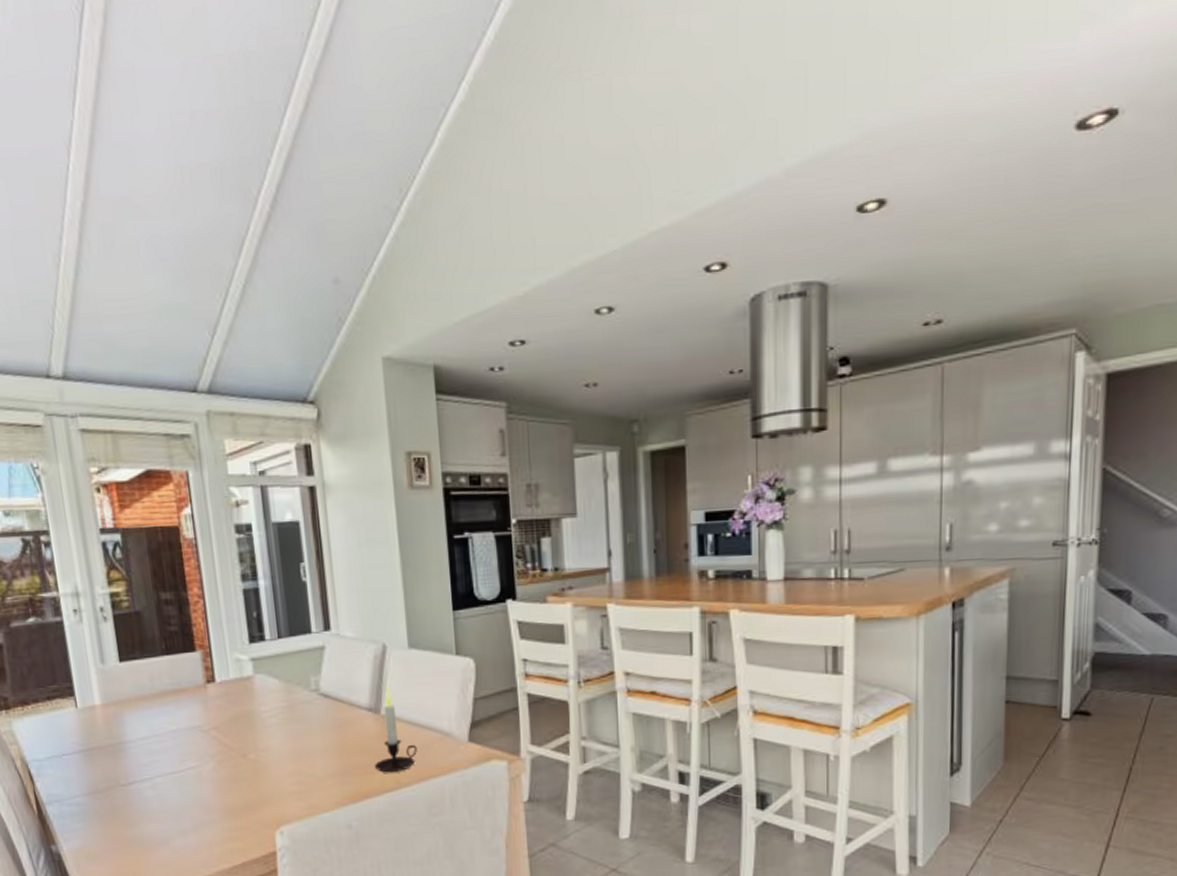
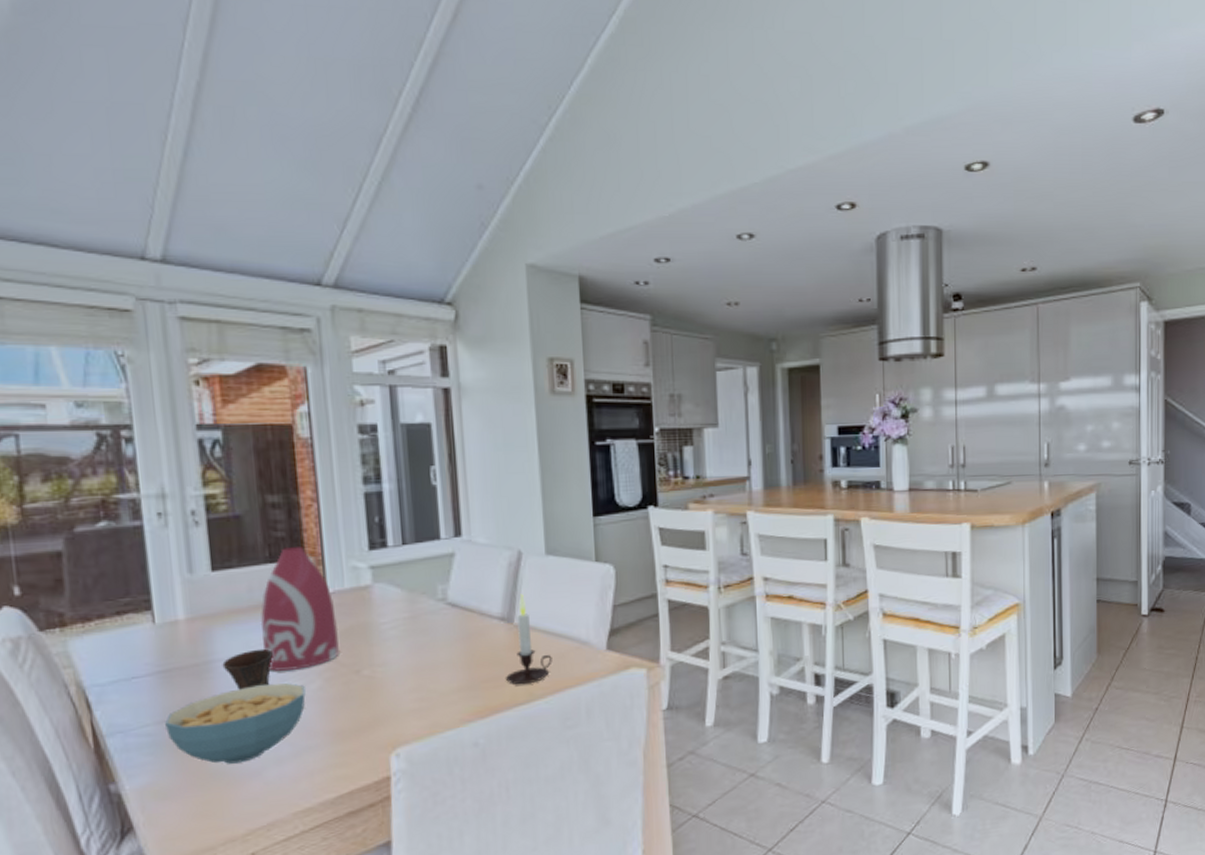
cereal bowl: none [90,764,202,833] -> present [165,683,306,764]
cup: none [132,732,174,768] -> present [222,648,274,690]
bottle: none [161,639,229,753] -> present [260,546,341,671]

